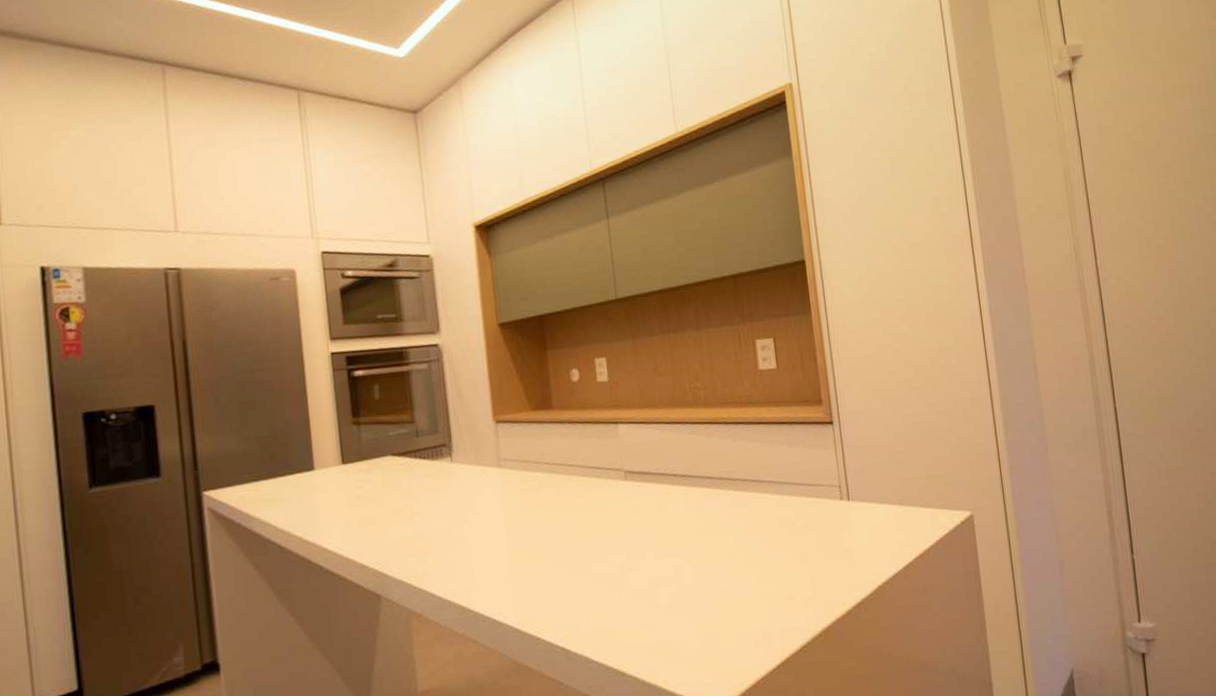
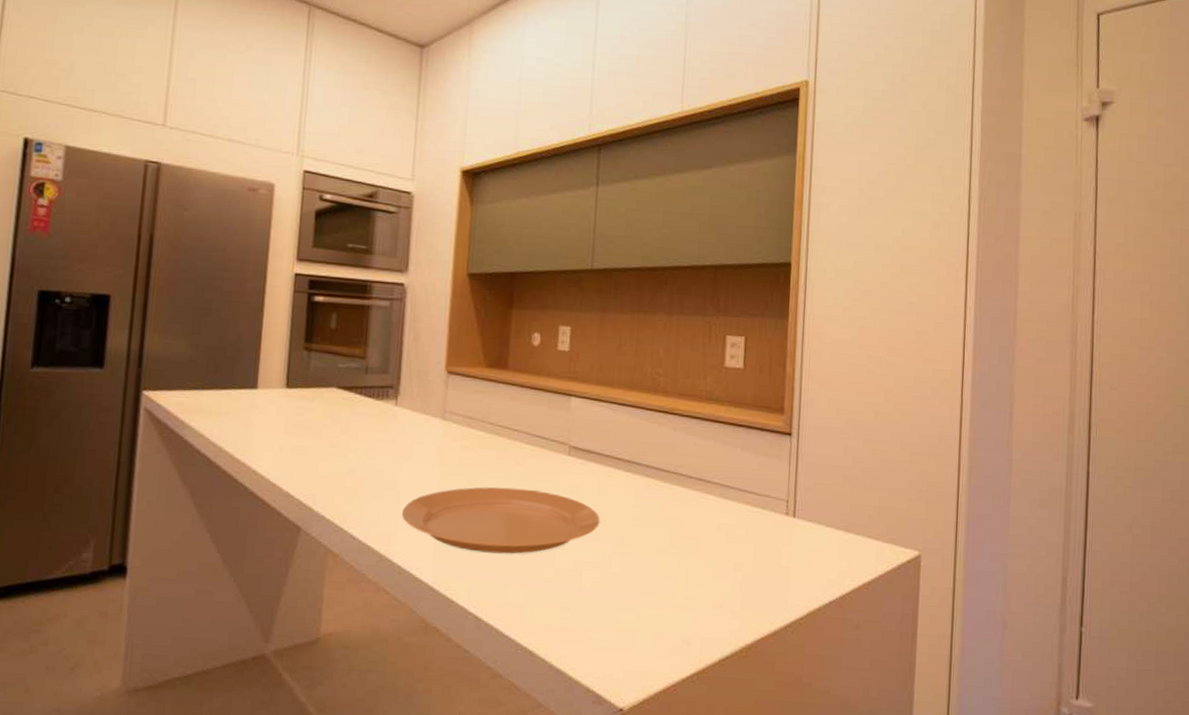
plate: none [475,519,666,588] -> present [401,486,600,554]

